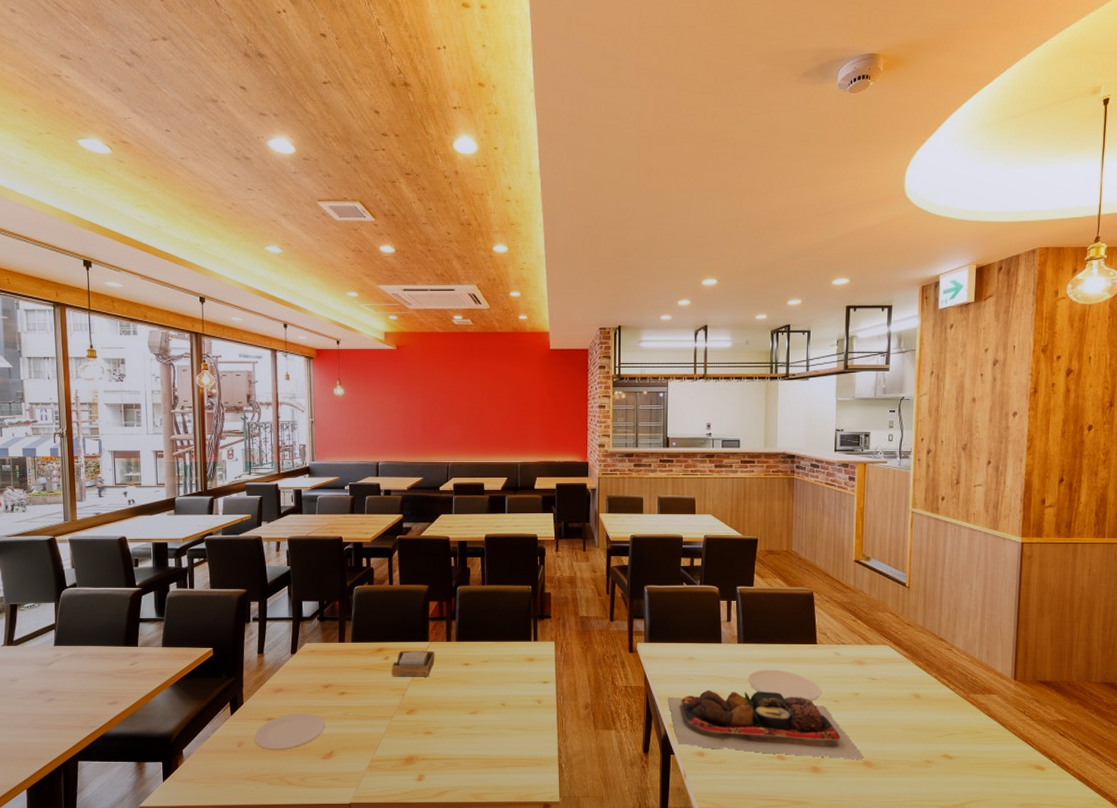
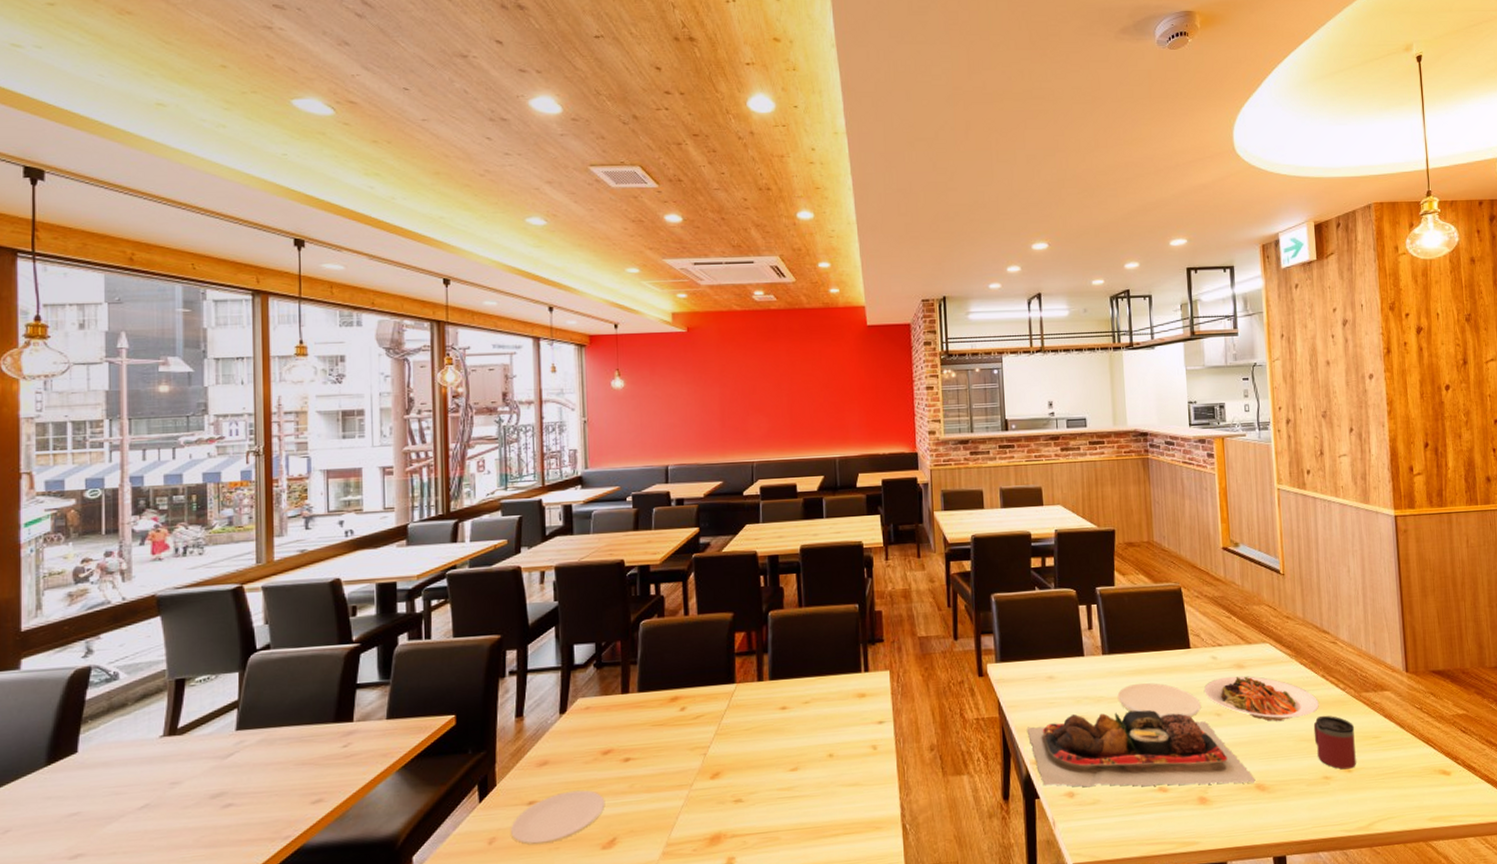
napkin holder: present [391,650,435,677] -> none [689,694,744,733]
salad: none [825,670,929,712] -> present [1203,675,1319,722]
beverage cup: none [921,710,960,756] -> present [1313,715,1356,770]

